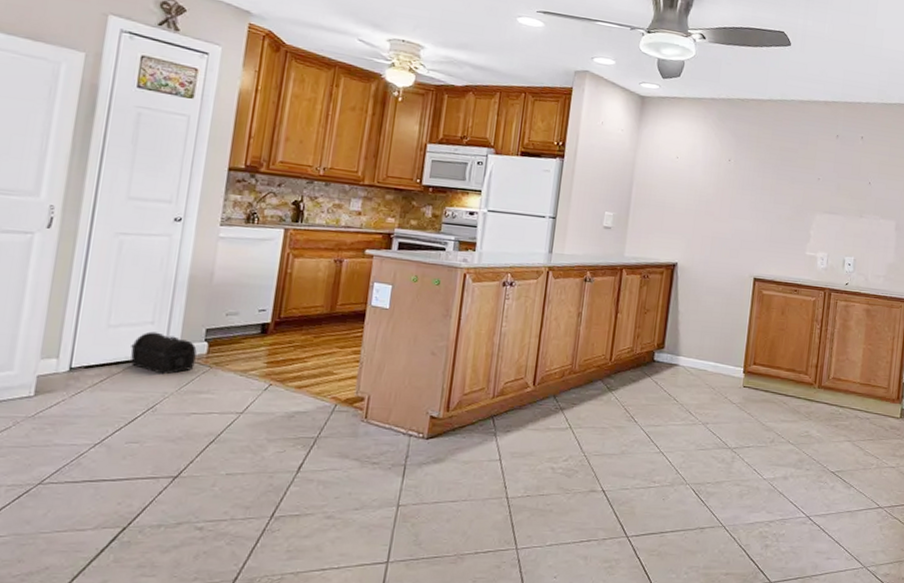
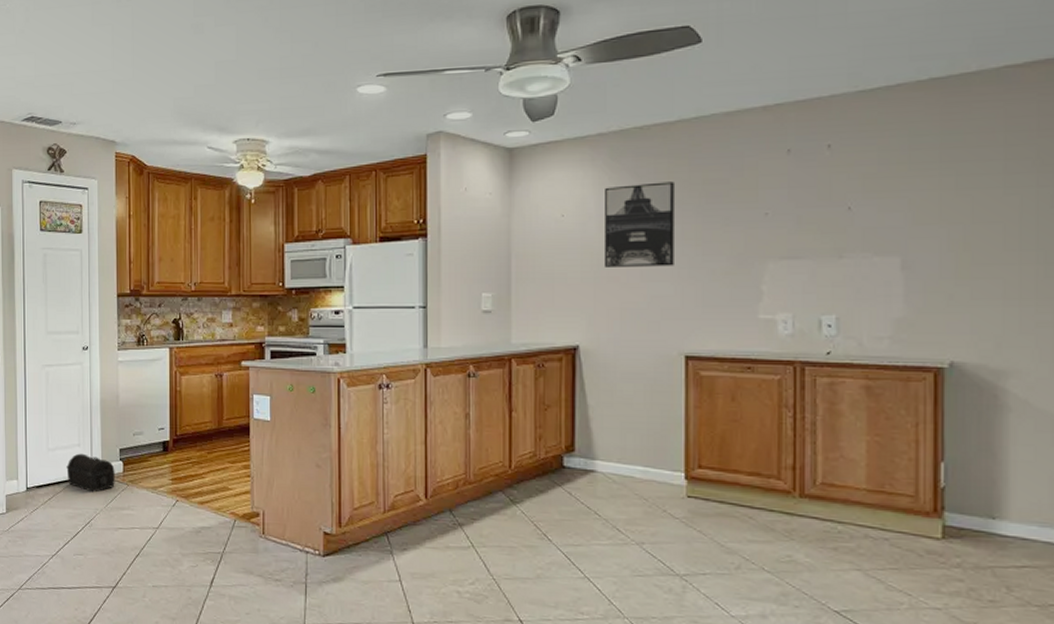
wall art: none [703,140,762,209] -> present [603,181,676,267]

